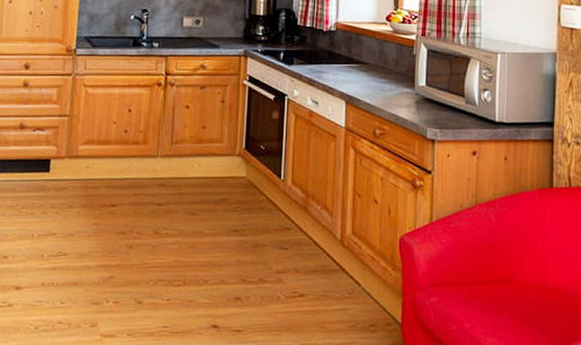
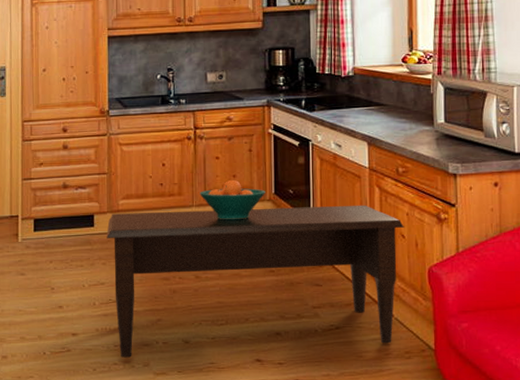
coffee table: none [62,159,378,317] -> present [106,205,404,358]
fruit bowl: none [165,130,236,175] -> present [199,179,266,220]

